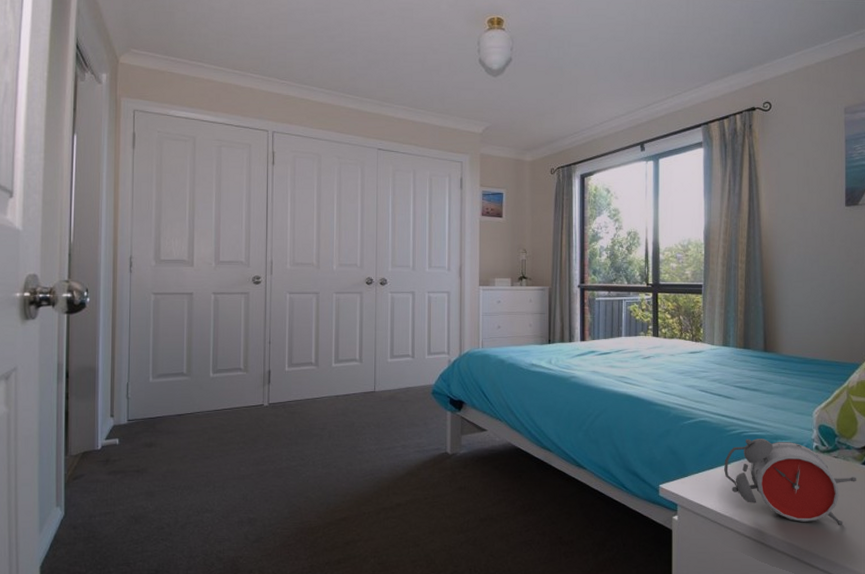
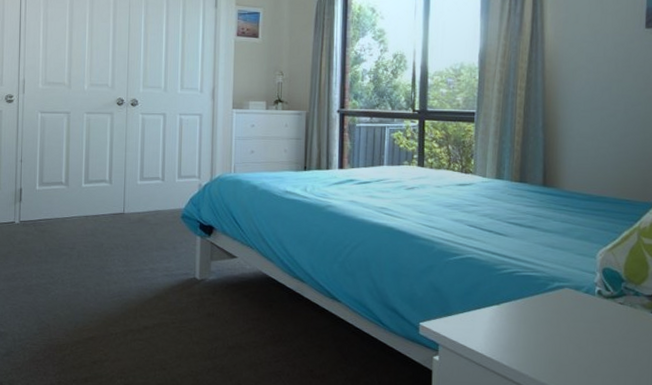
alarm clock: present [724,439,857,525] -> none [492,279,646,377]

